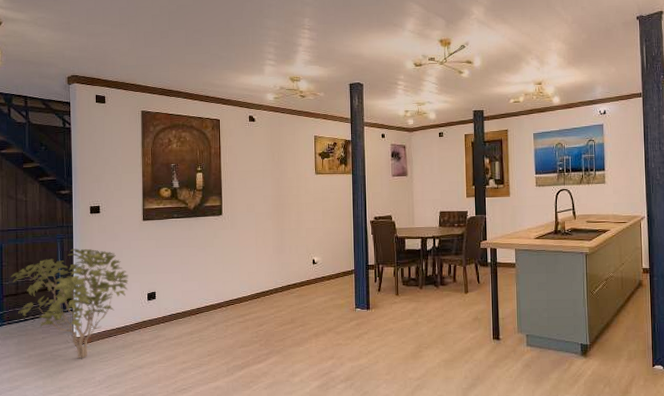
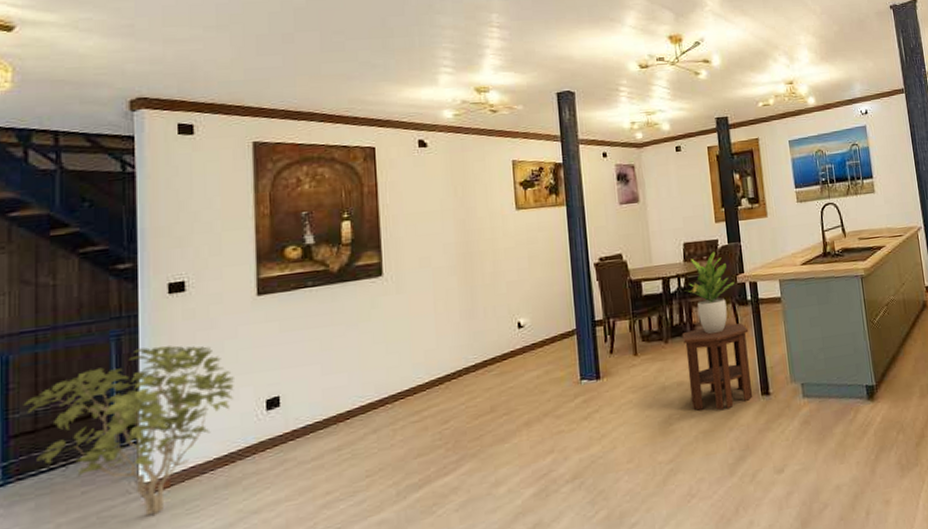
side table: none [433,279,487,346] -> present [681,323,752,411]
potted plant: none [439,221,478,285] -> present [685,251,735,334]

